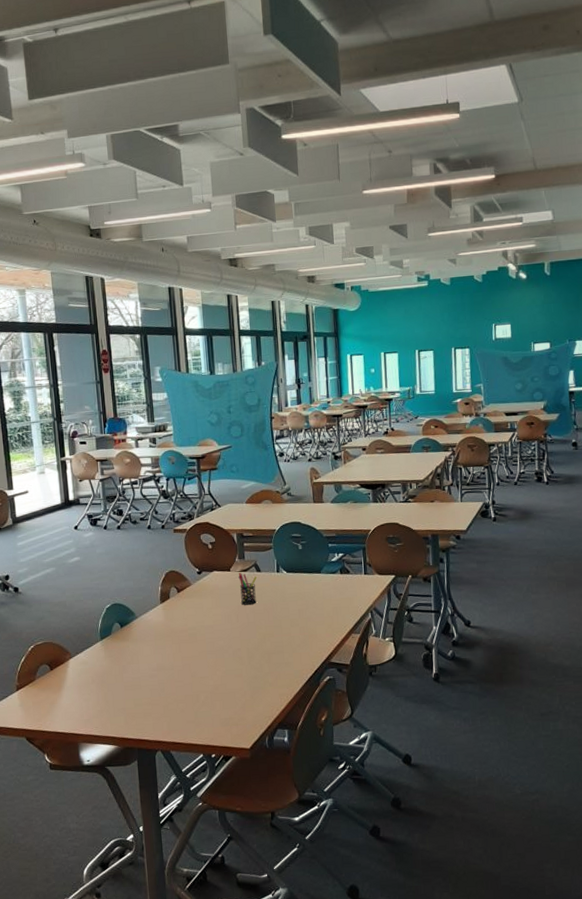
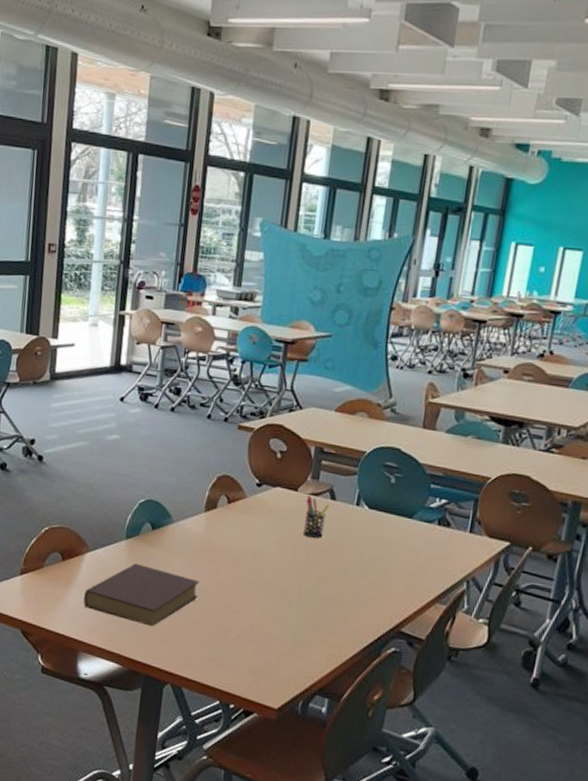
book: none [74,658,169,707] -> present [83,563,200,627]

